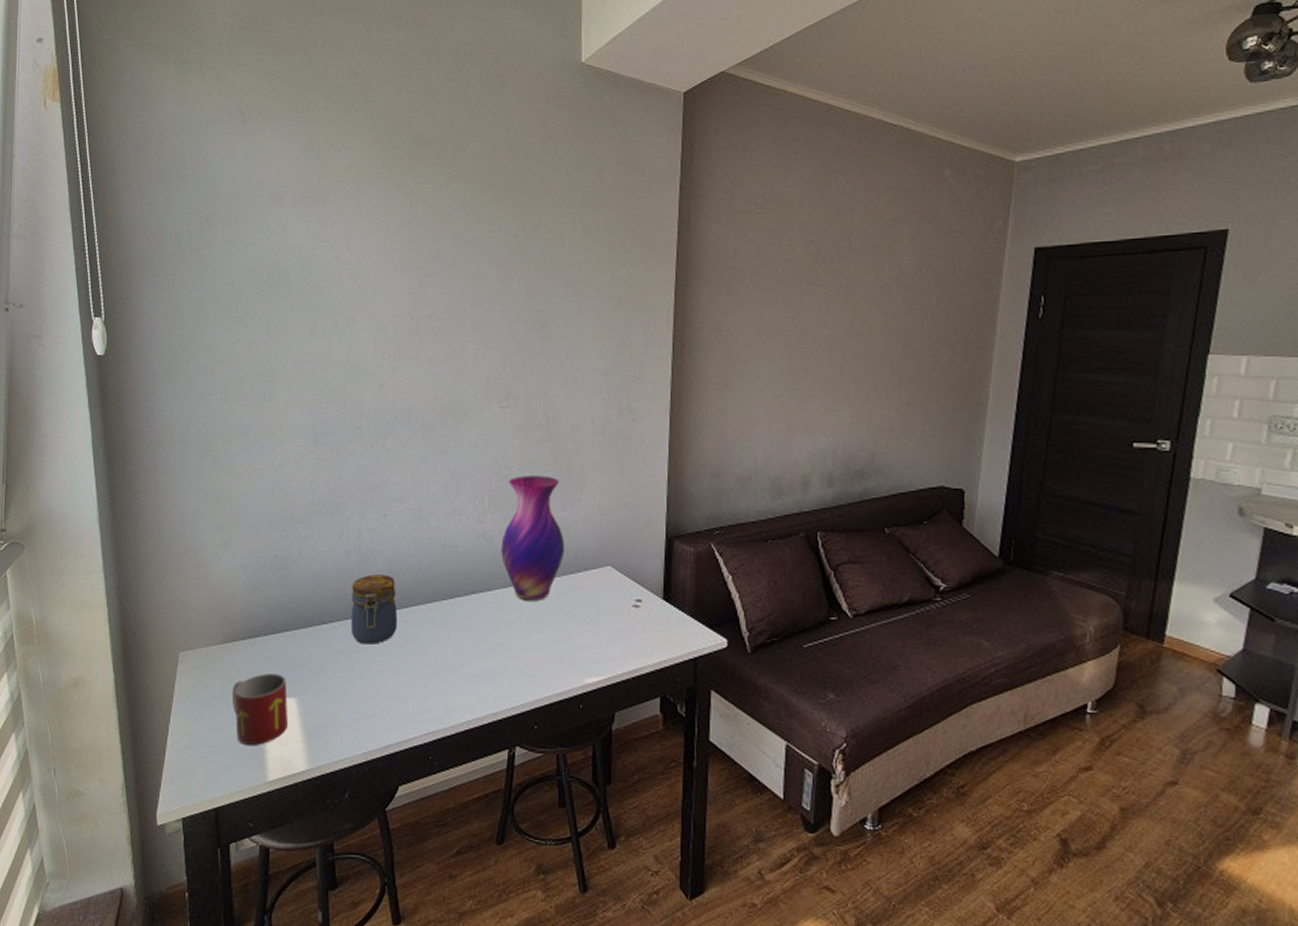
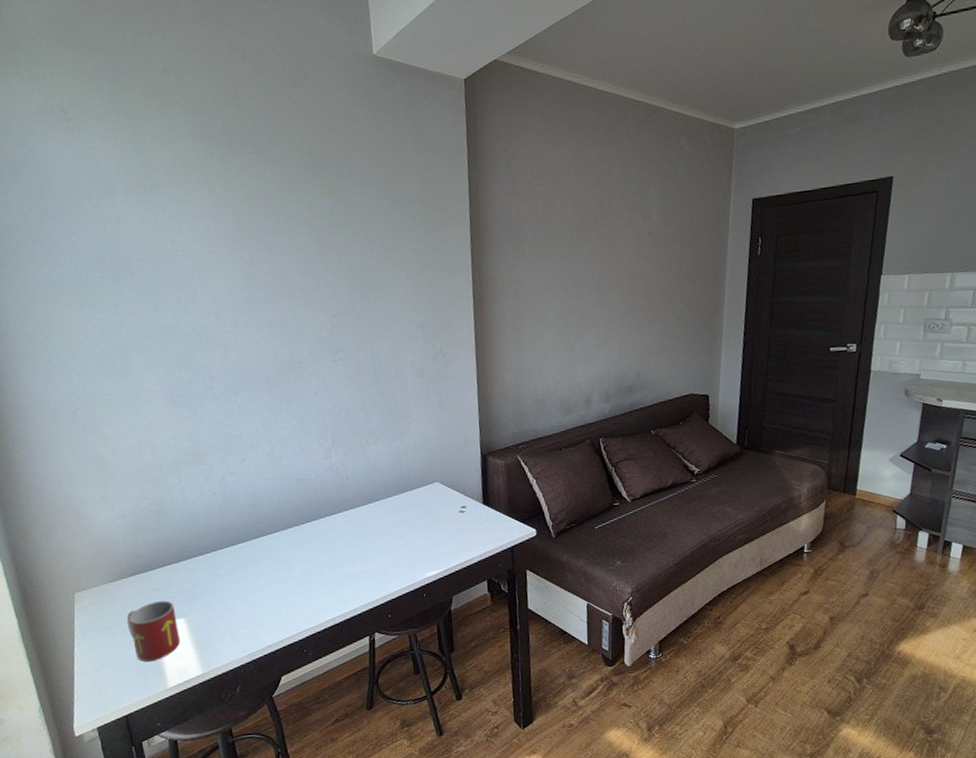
jar: present [351,574,397,644] -> none [221,509,265,568]
vase: present [501,475,564,601] -> none [345,414,400,518]

